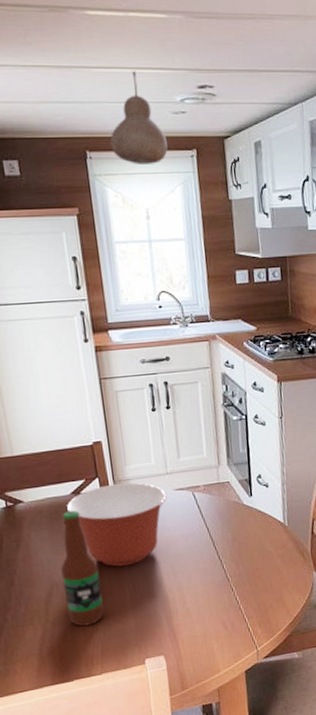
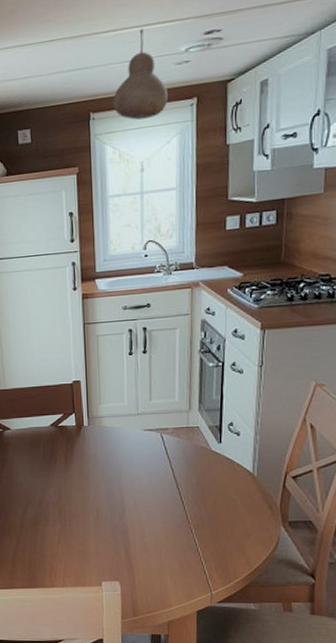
bottle: present [61,510,105,627] -> none [36,441,70,543]
mixing bowl: present [66,482,167,567] -> none [45,420,136,495]

